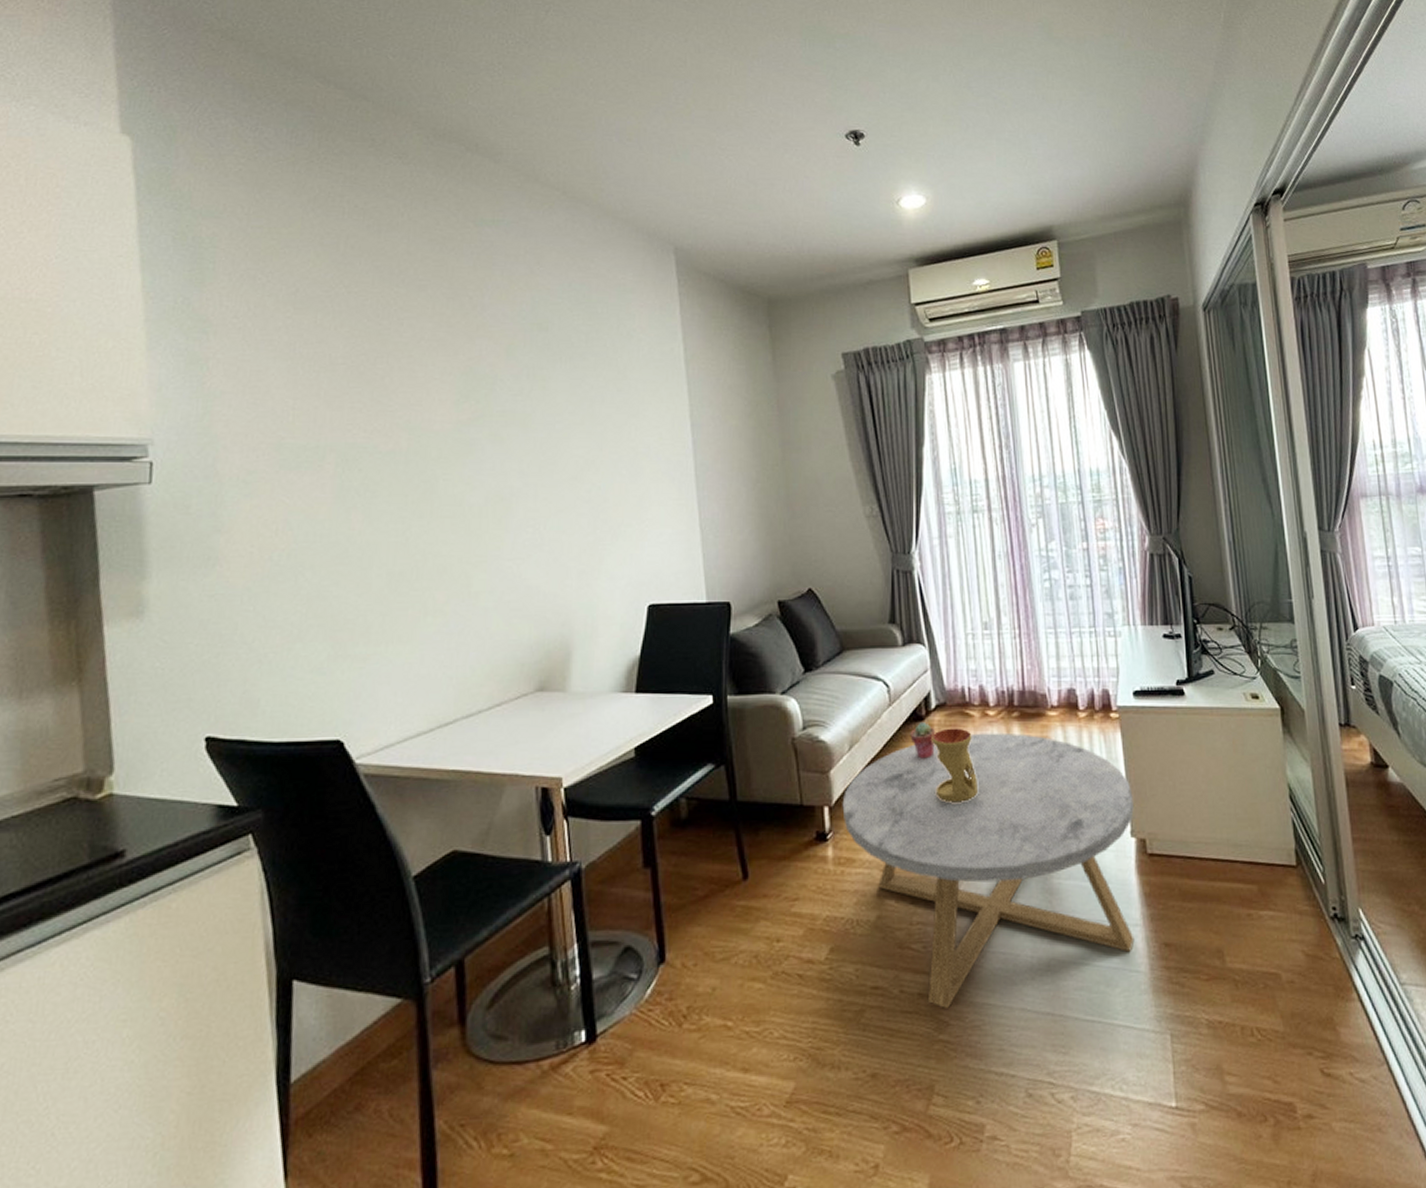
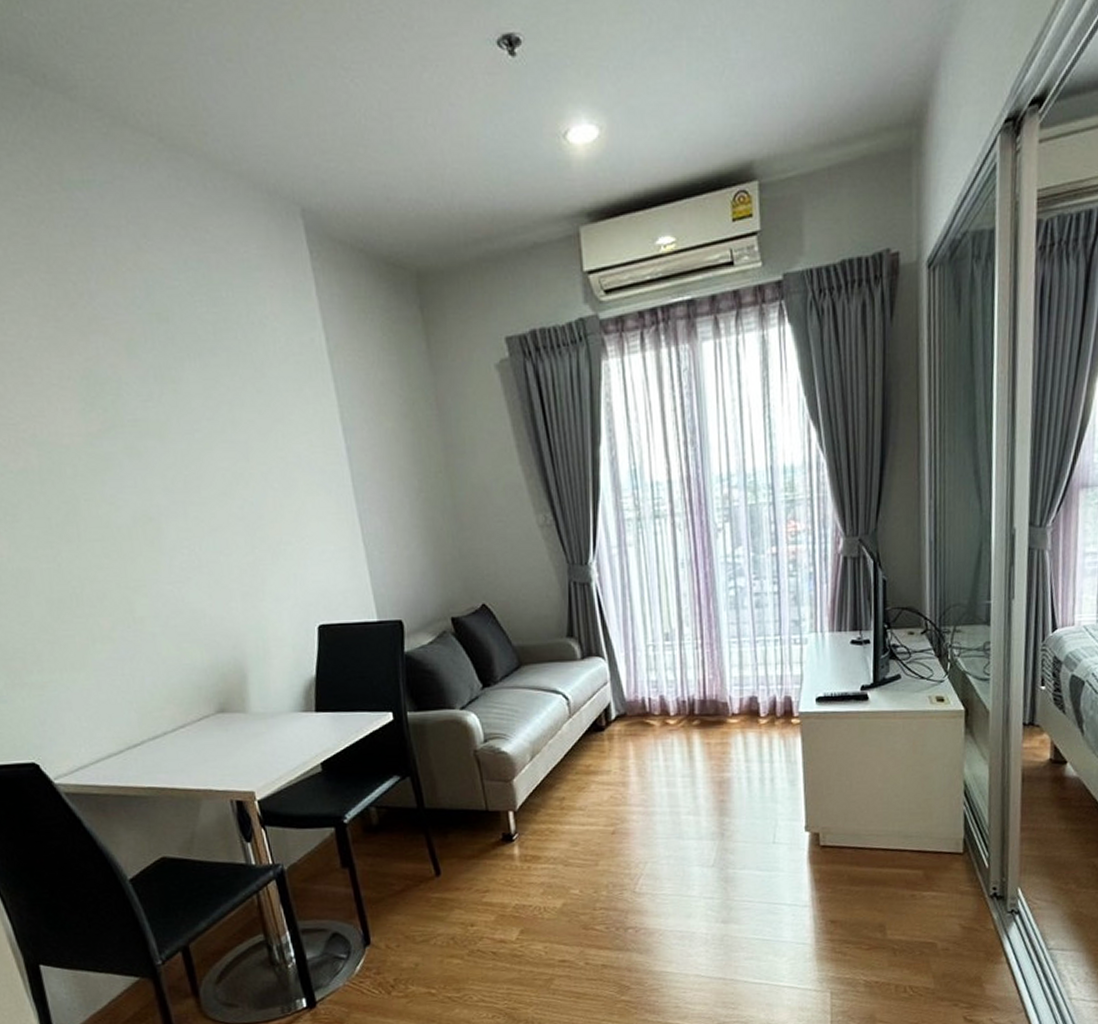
coffee table: present [842,732,1135,1010] -> none [526,740,810,977]
potted succulent: present [910,722,936,759] -> none [590,732,616,767]
oil burner: present [932,728,978,803] -> none [612,737,657,805]

